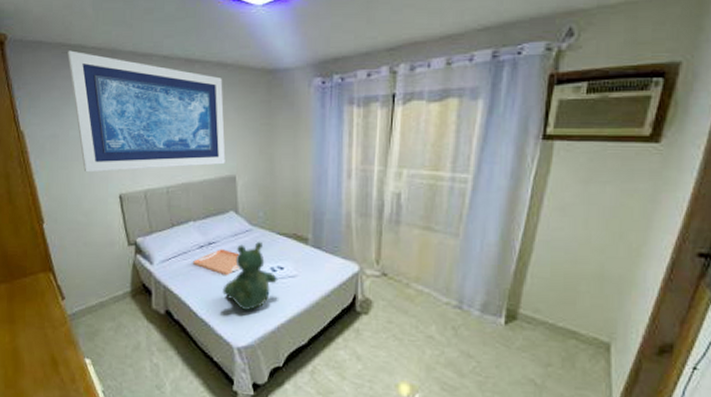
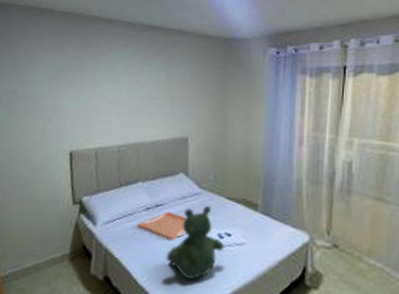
wall art: present [67,50,226,173] -> none [36,13,182,128]

